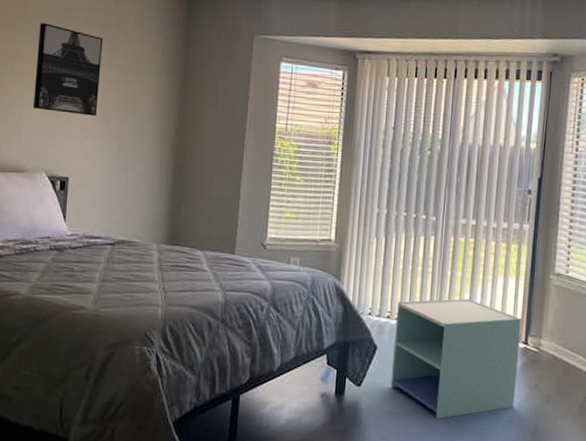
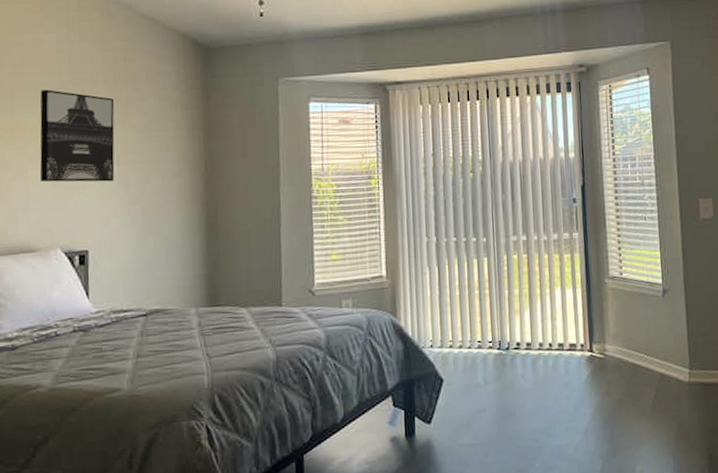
nightstand: present [390,298,521,419] -> none [458,315,588,443]

